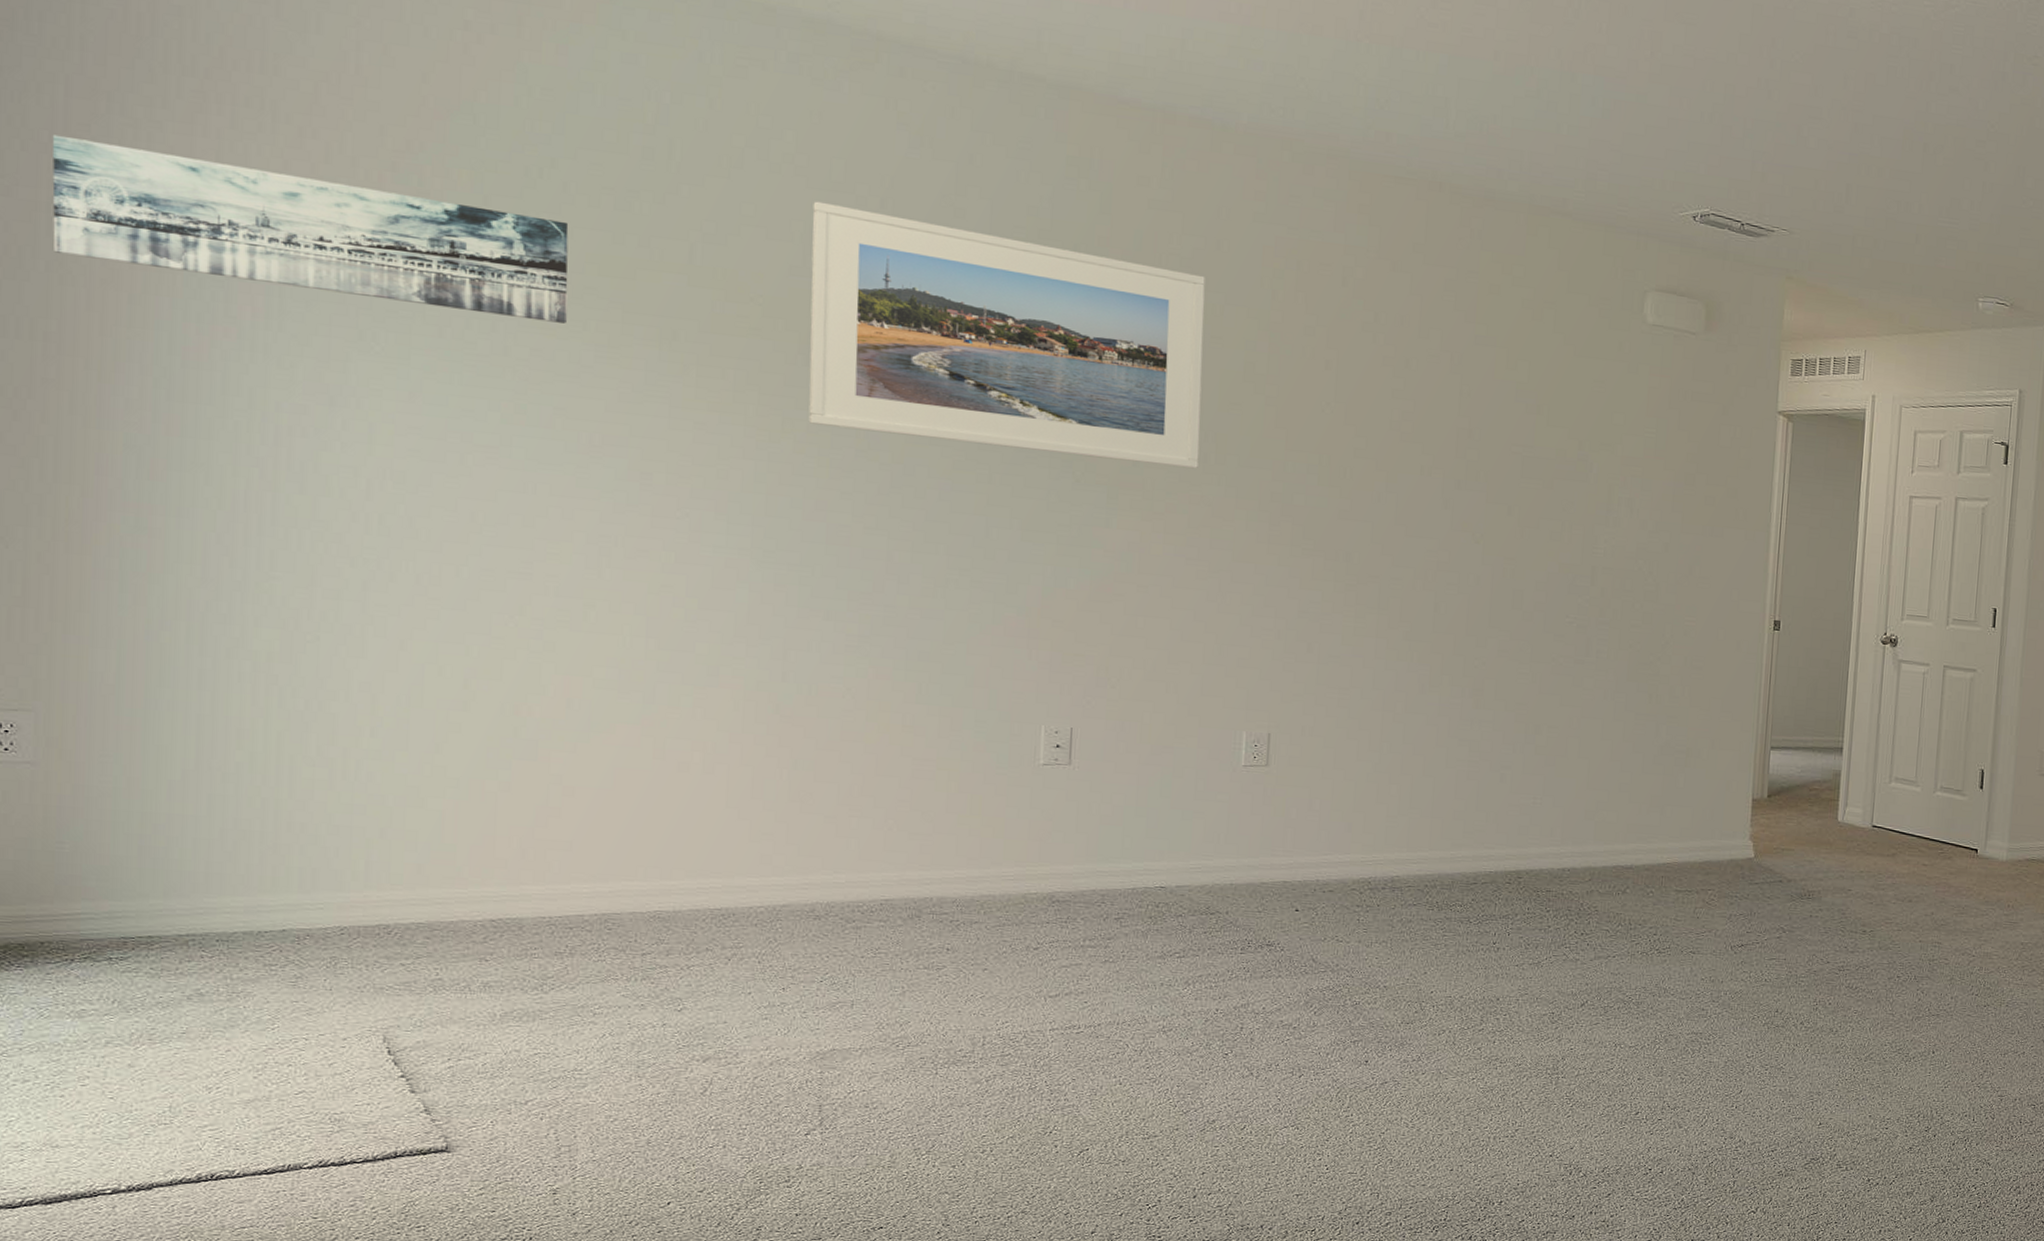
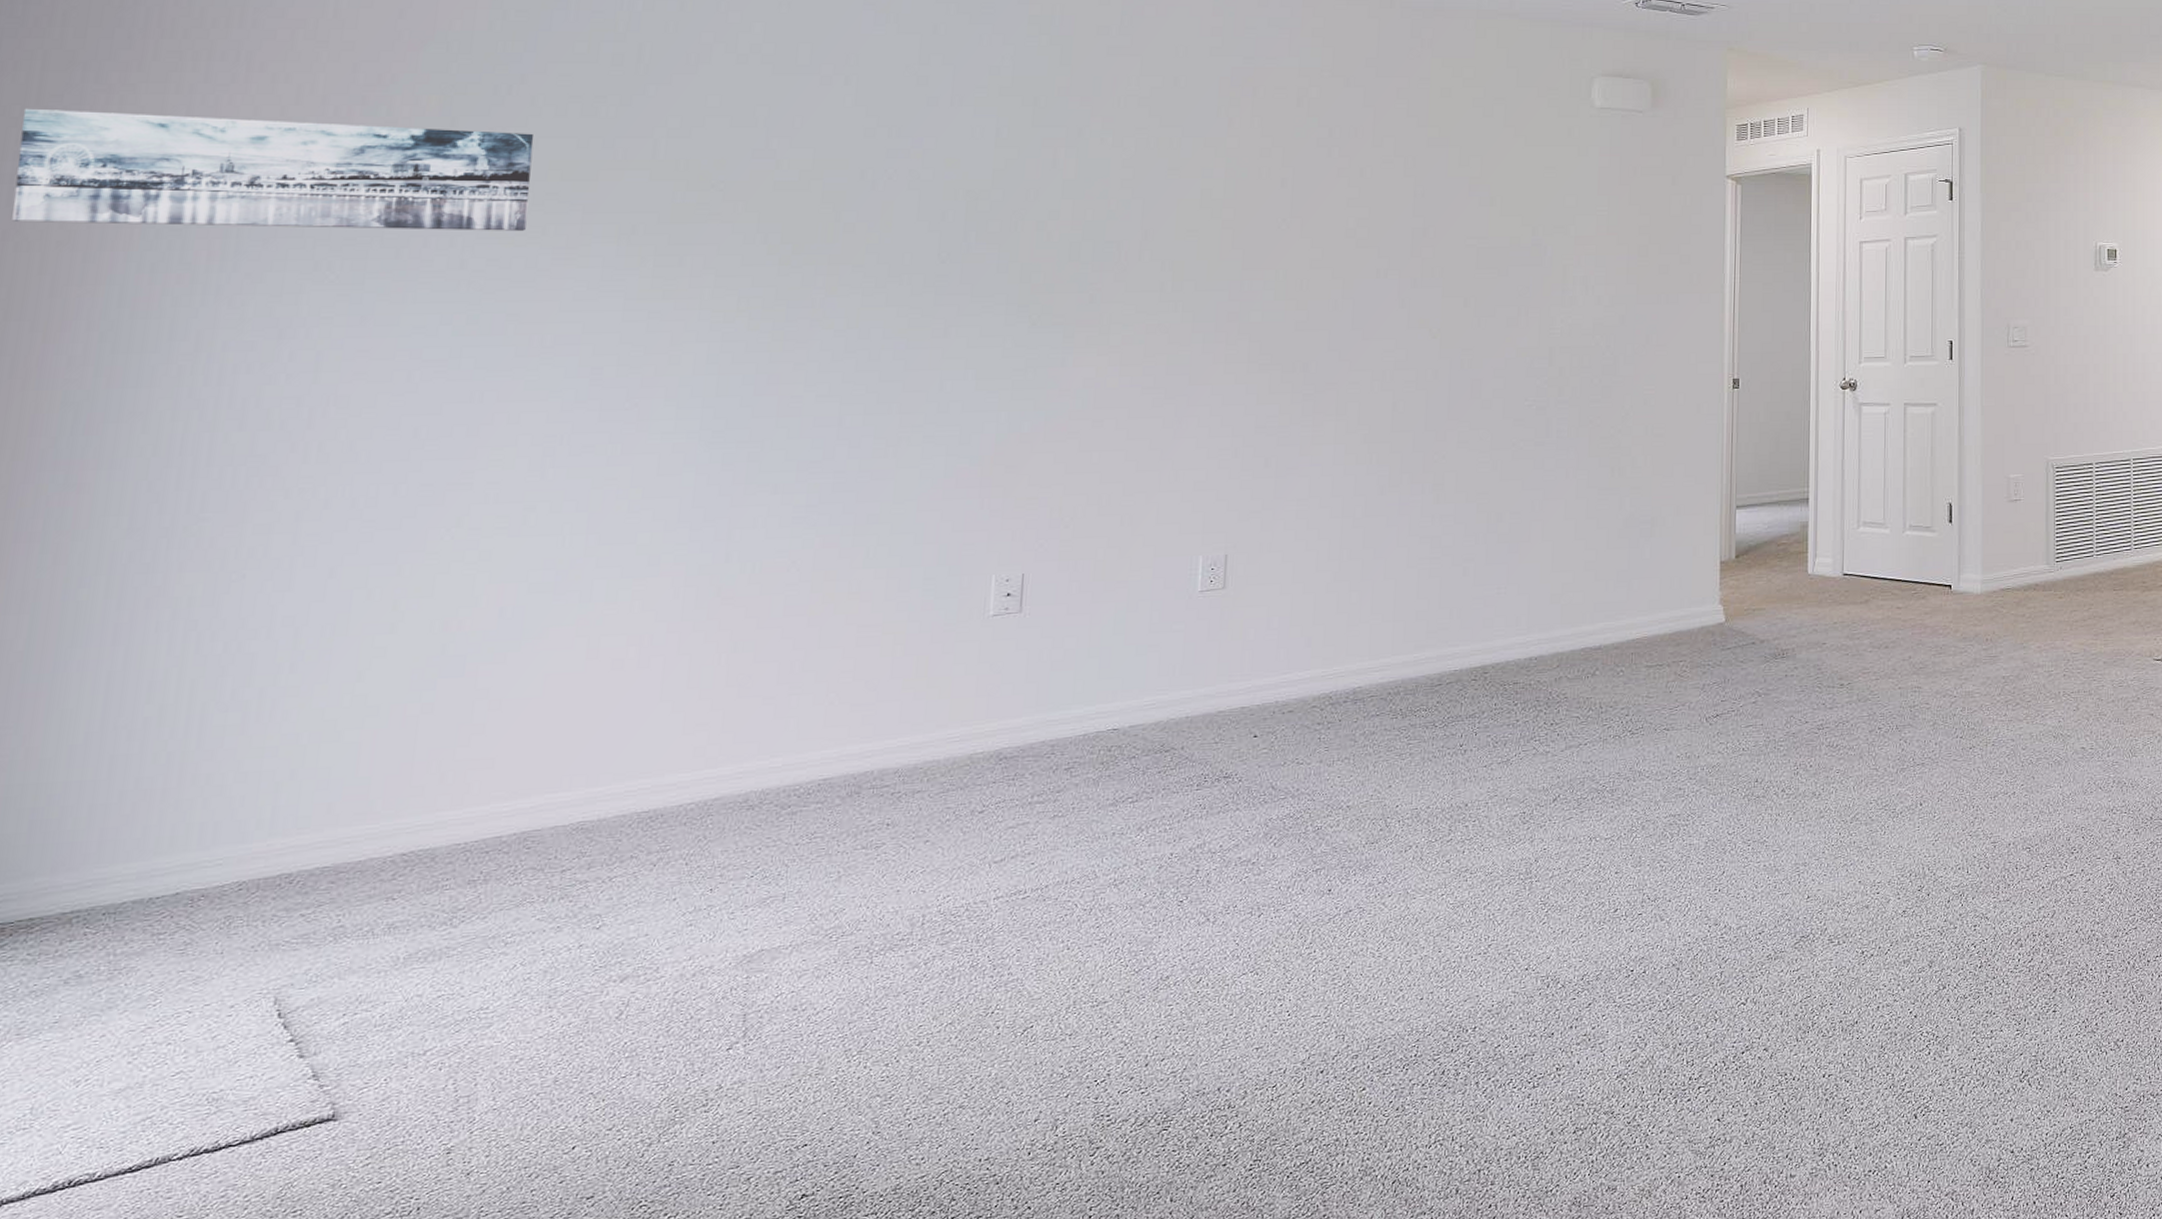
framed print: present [808,201,1205,469] -> none [764,85,1163,300]

